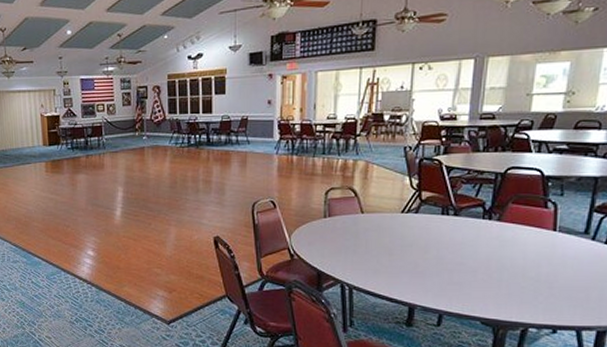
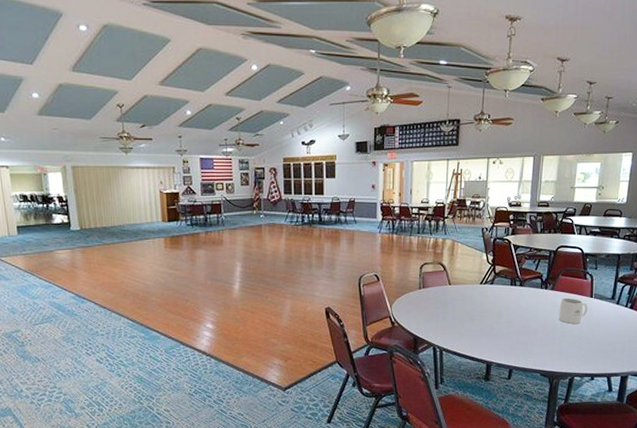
mug: none [507,230,549,263] -> present [559,297,588,324]

